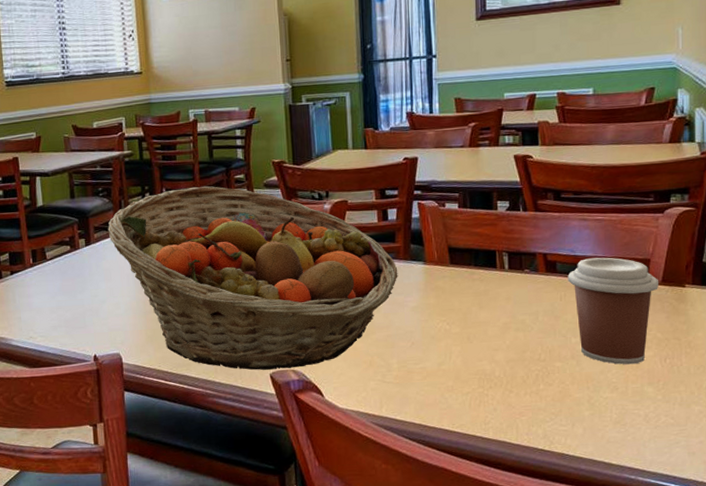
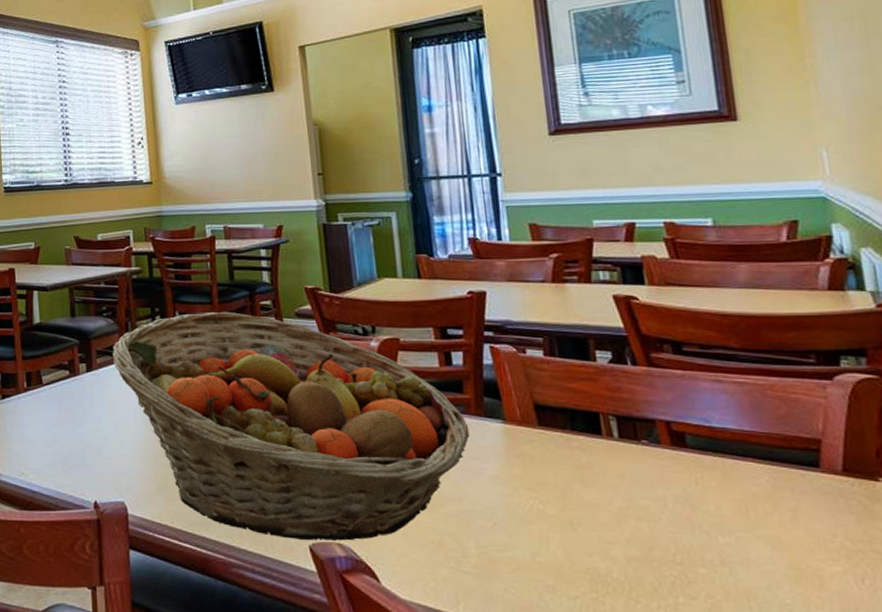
coffee cup: present [567,257,658,365] -> none [703,432,839,582]

